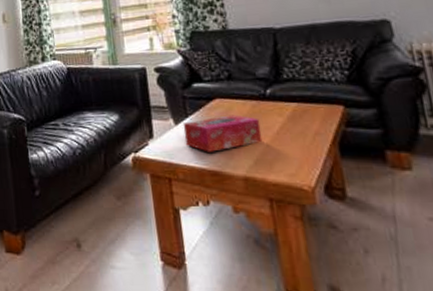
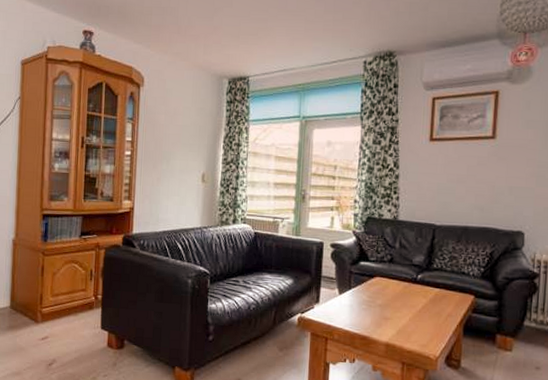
tissue box: present [182,114,263,152] -> none [344,291,408,320]

